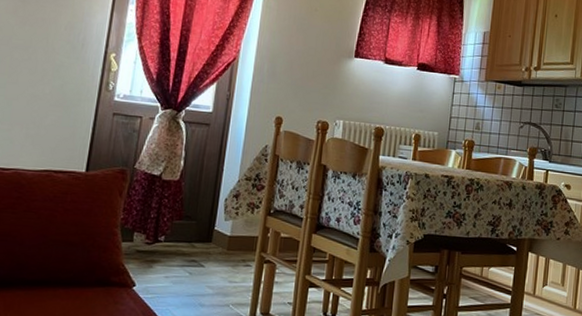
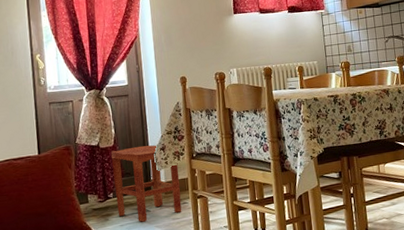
stool: none [165,185,250,278] -> present [111,145,182,222]

